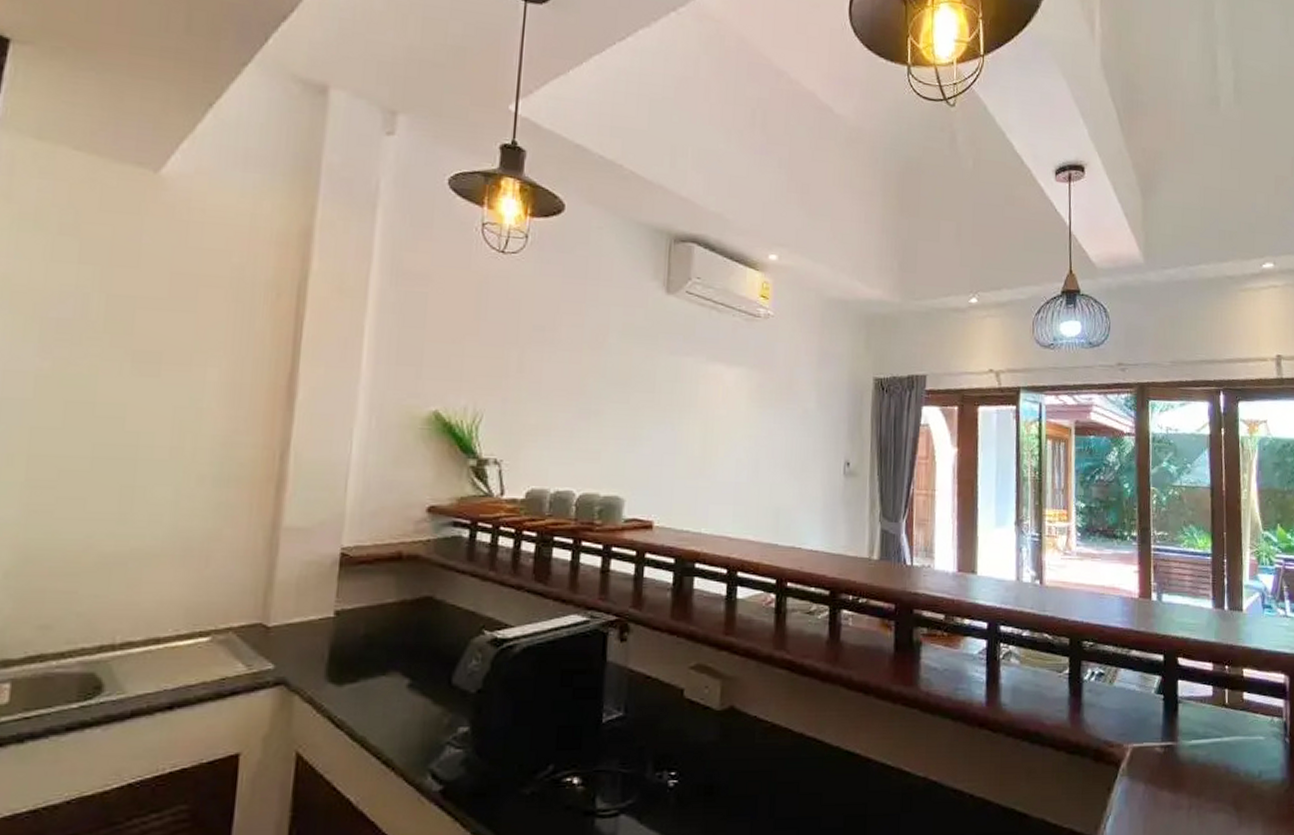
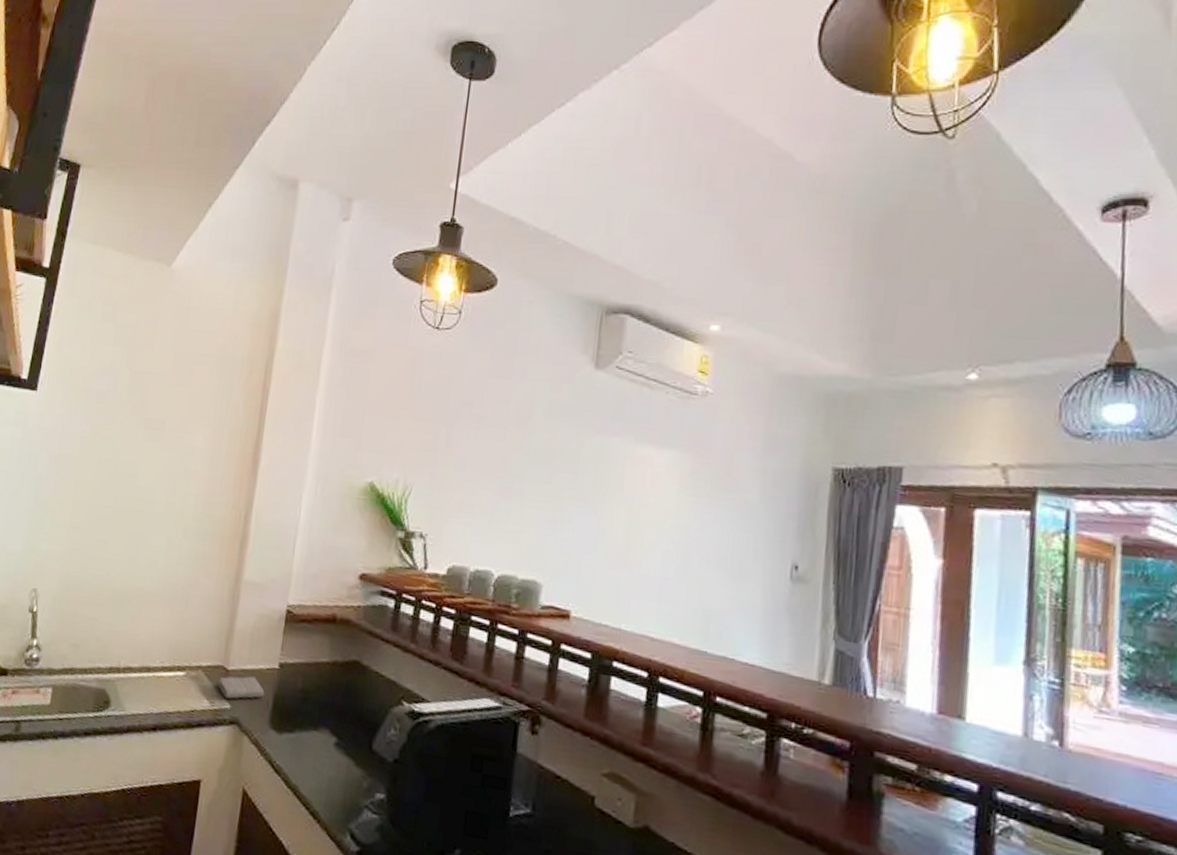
washcloth: none [256,630,318,658] -> present [218,676,265,700]

